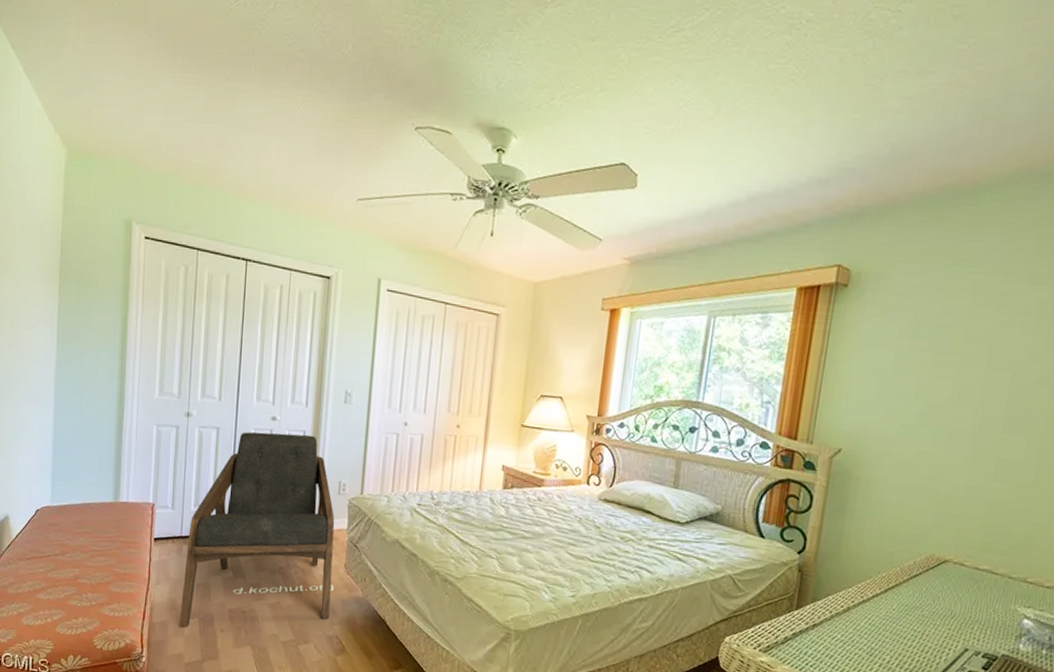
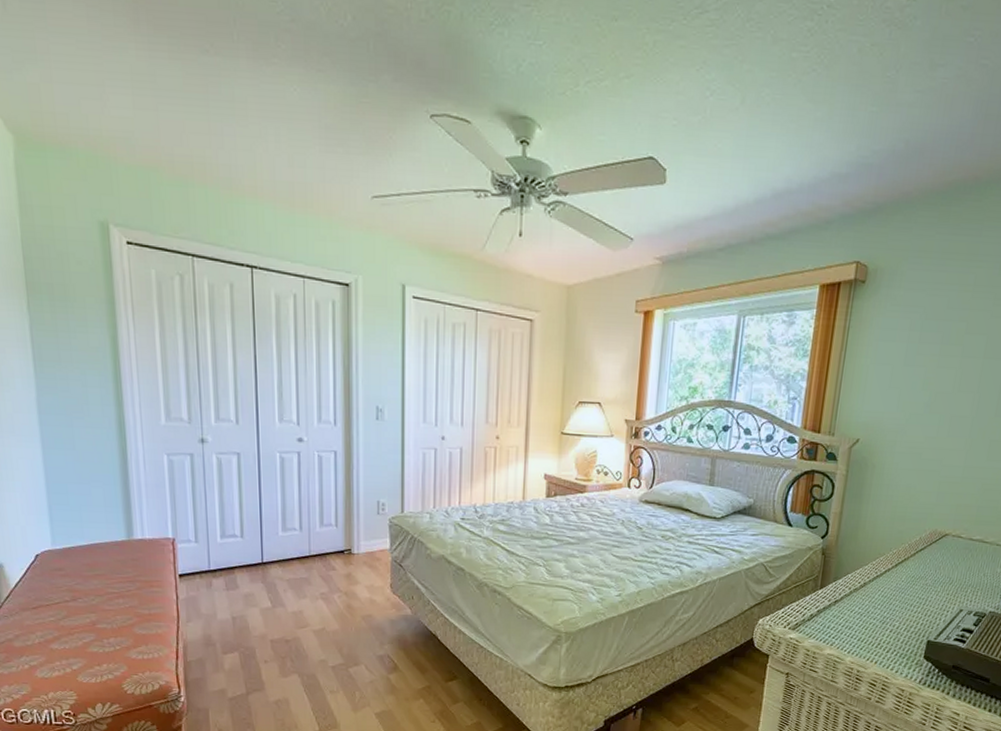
lounge chair: present [179,432,335,629] -> none [217,454,381,664]

